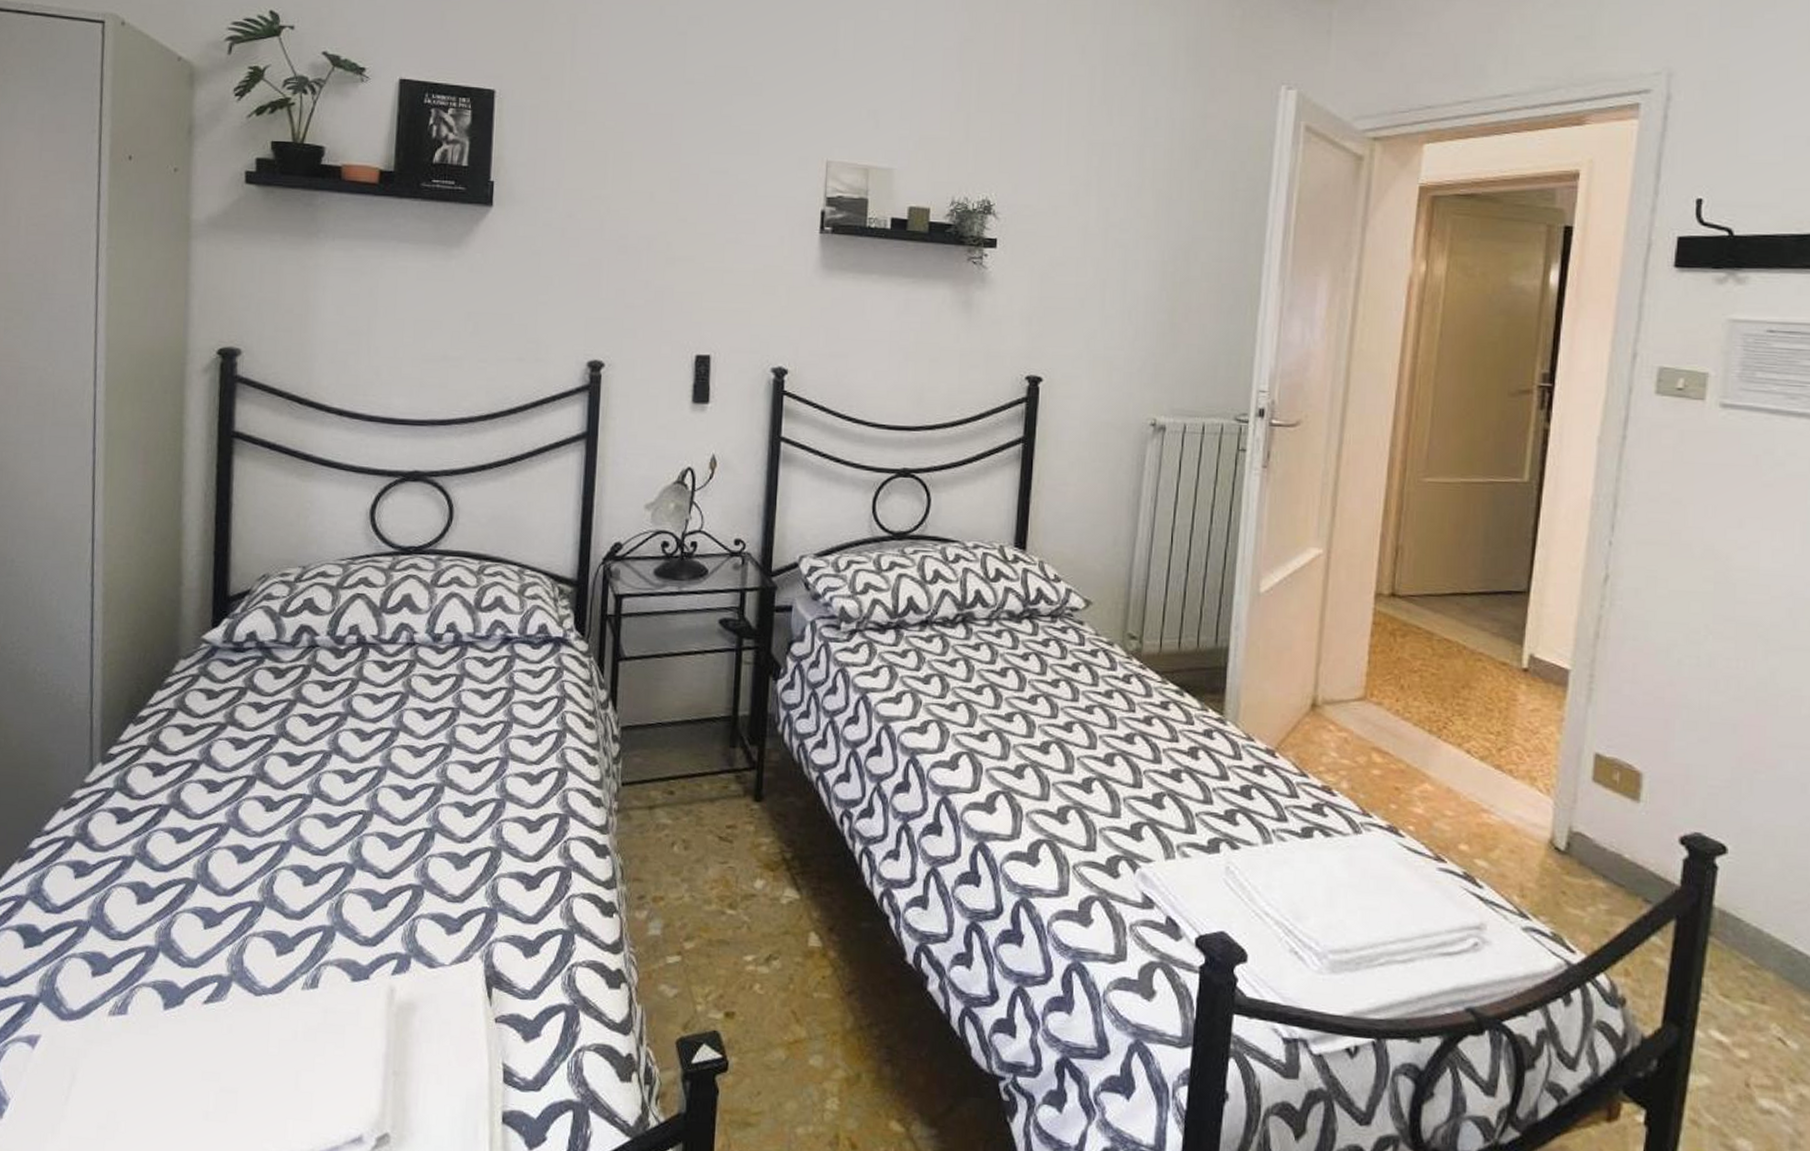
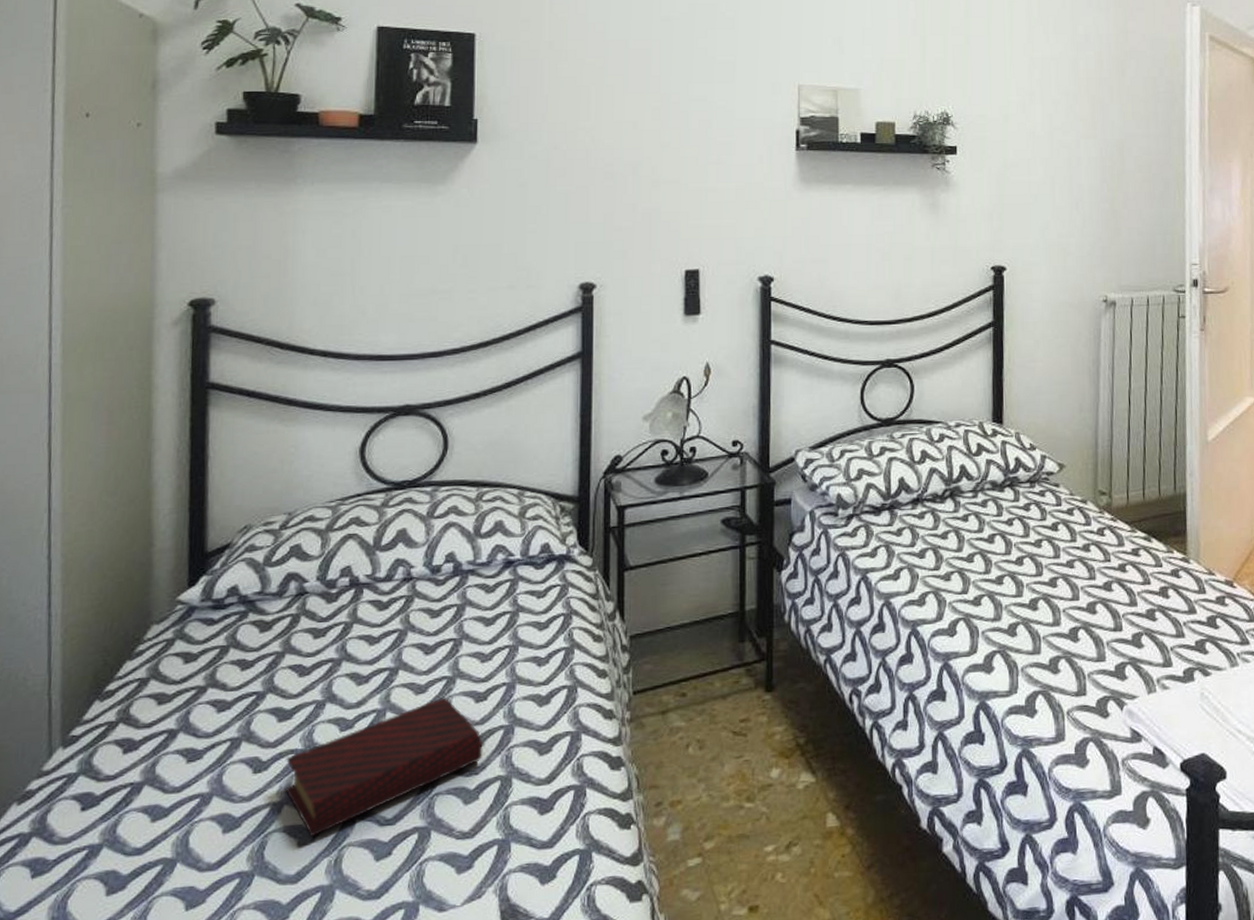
book: none [293,762,476,879] -> present [285,696,483,837]

